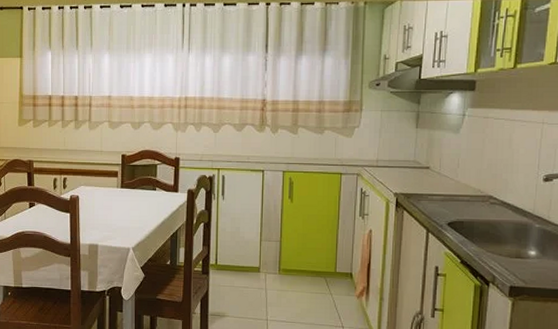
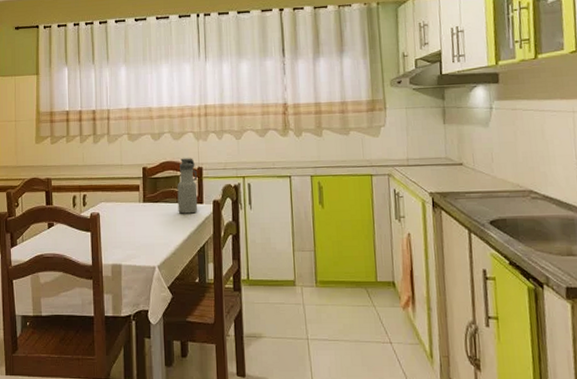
water bottle: none [154,148,173,201] -> present [177,158,198,214]

